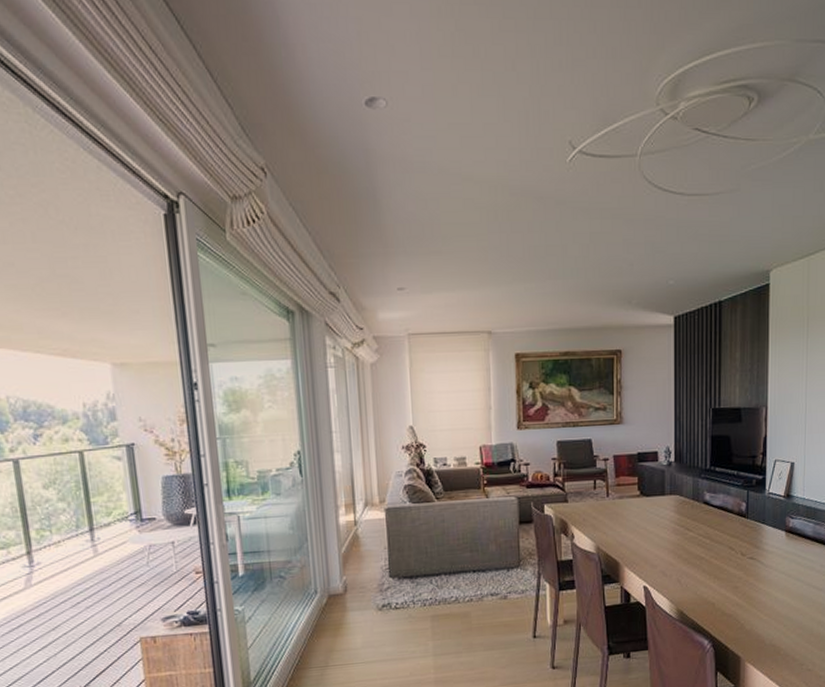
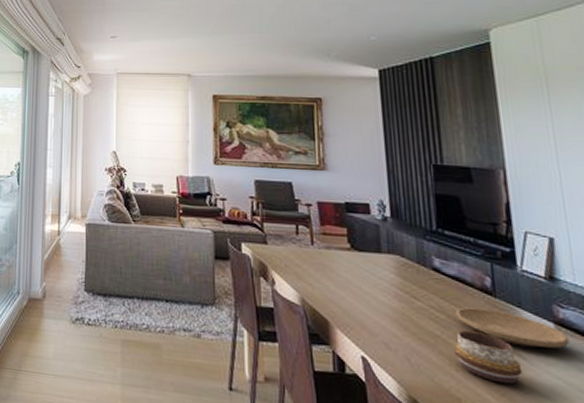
decorative bowl: none [713,549,760,586] -> present [454,330,523,384]
plate: none [717,529,794,554] -> present [455,307,570,349]

